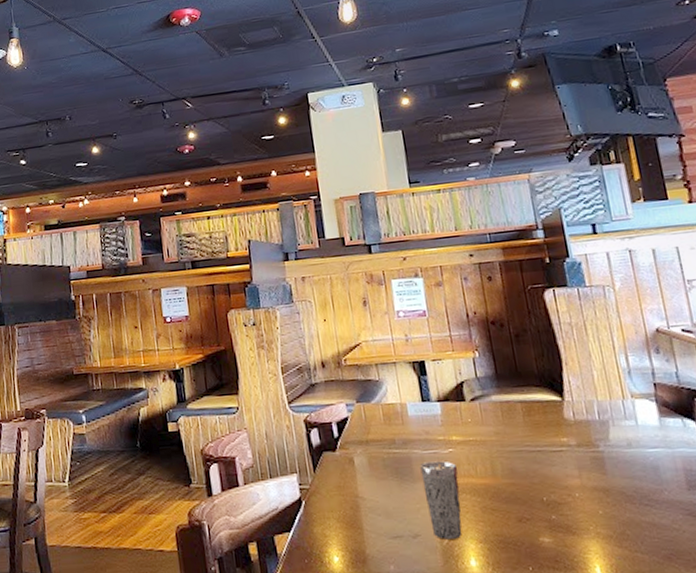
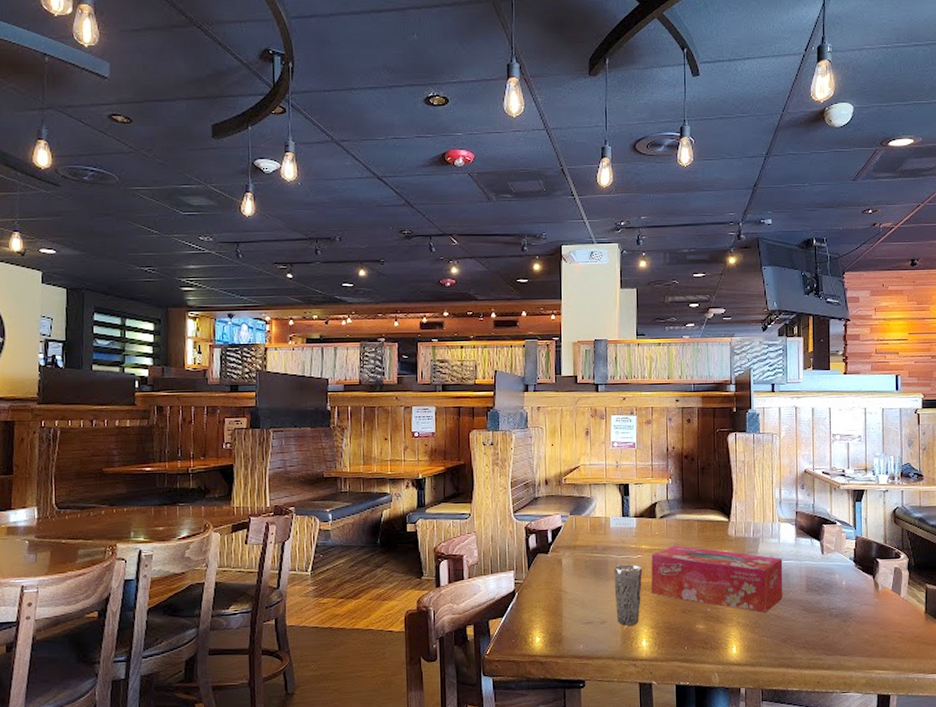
tissue box: none [466,434,655,520] -> present [651,545,783,613]

